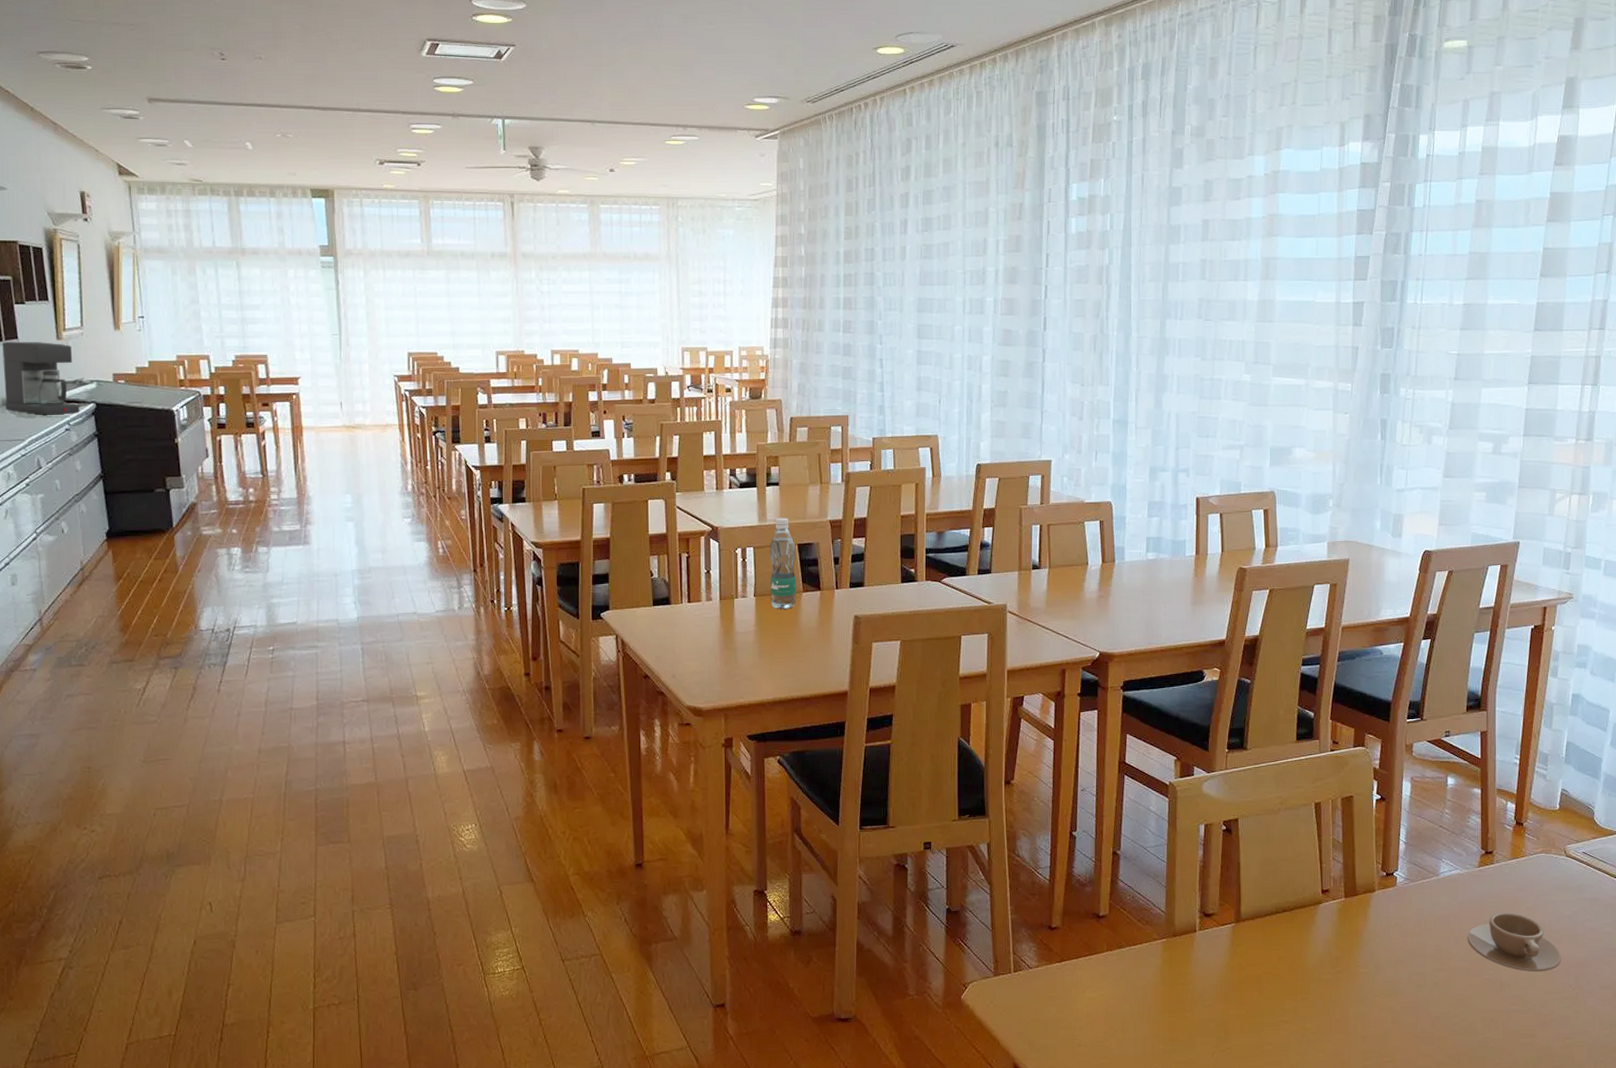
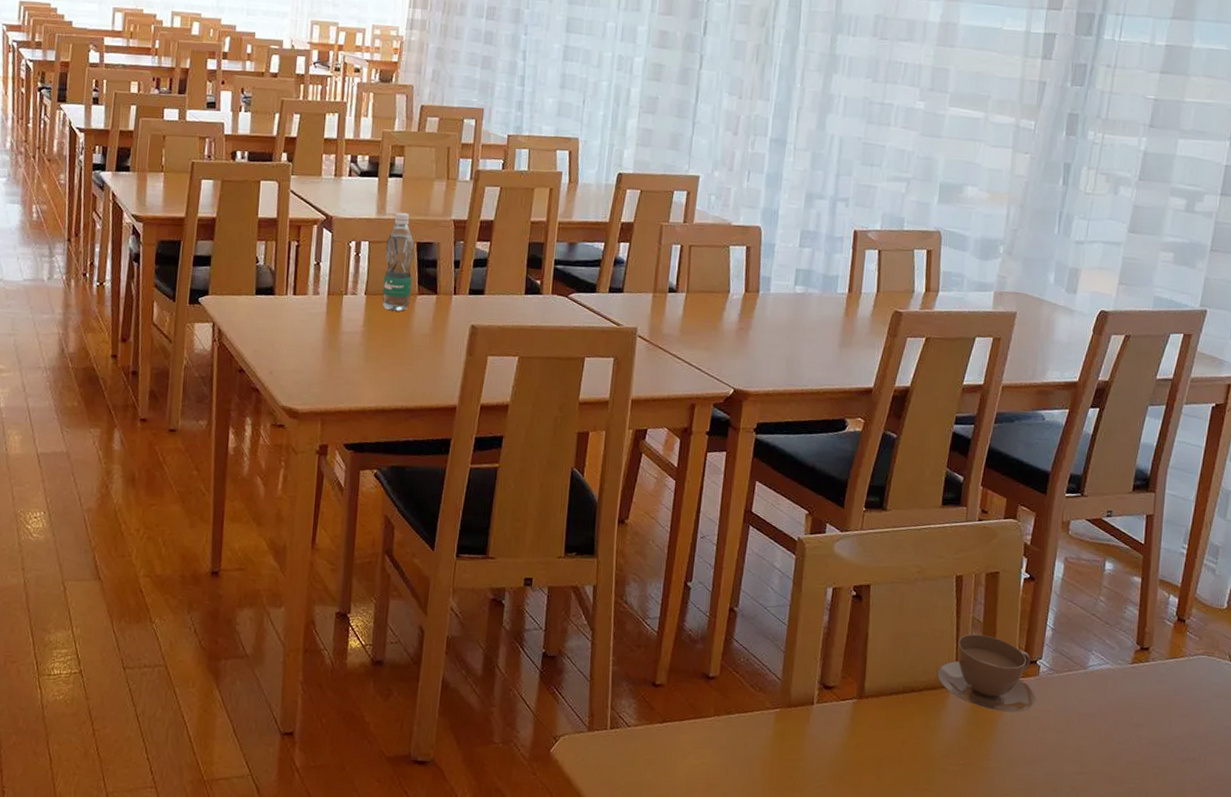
teacup: none [1305,854,1396,922] -> present [937,634,1036,713]
teacup: present [1467,912,1561,972] -> none [1113,716,1216,787]

